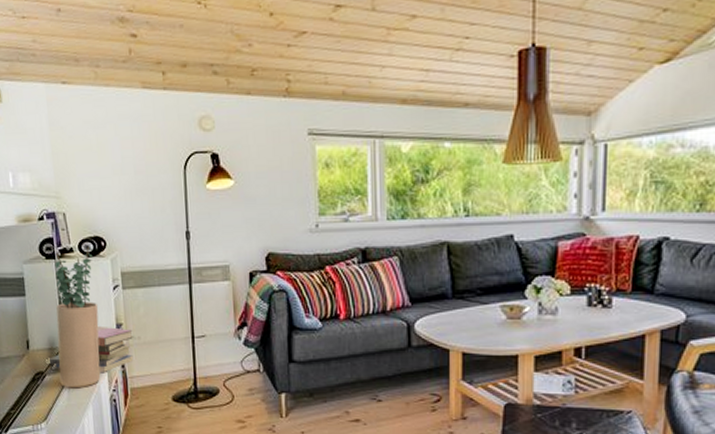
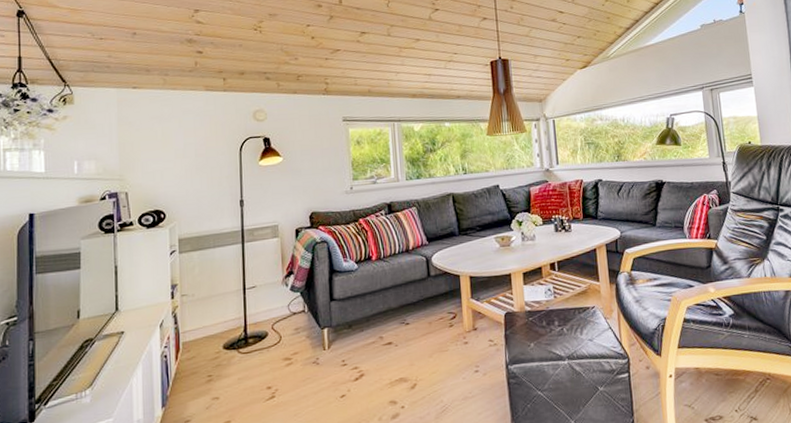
books: present [47,325,134,372] -> none [98,288,187,333]
vase: present [54,247,101,389] -> none [109,220,155,351]

